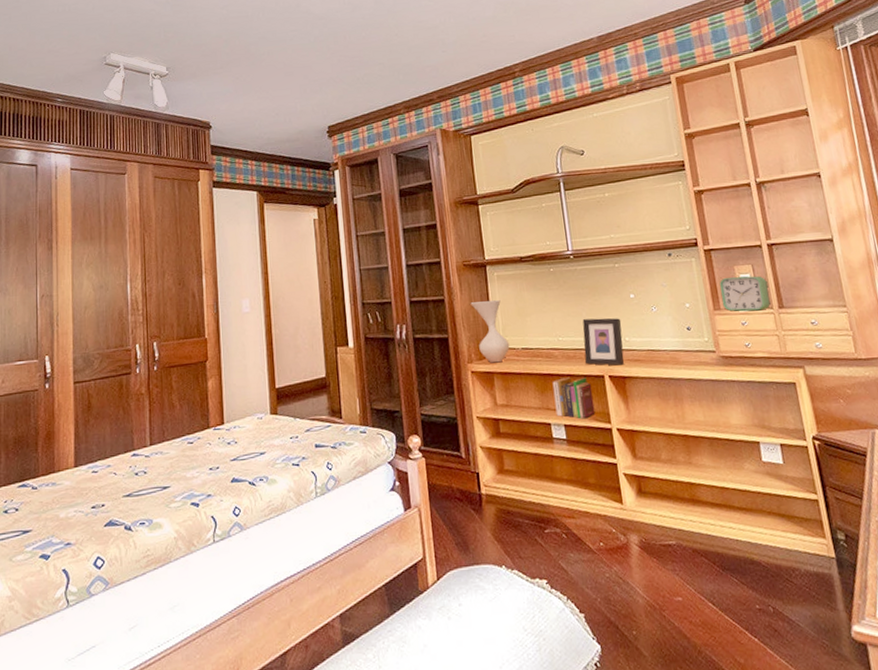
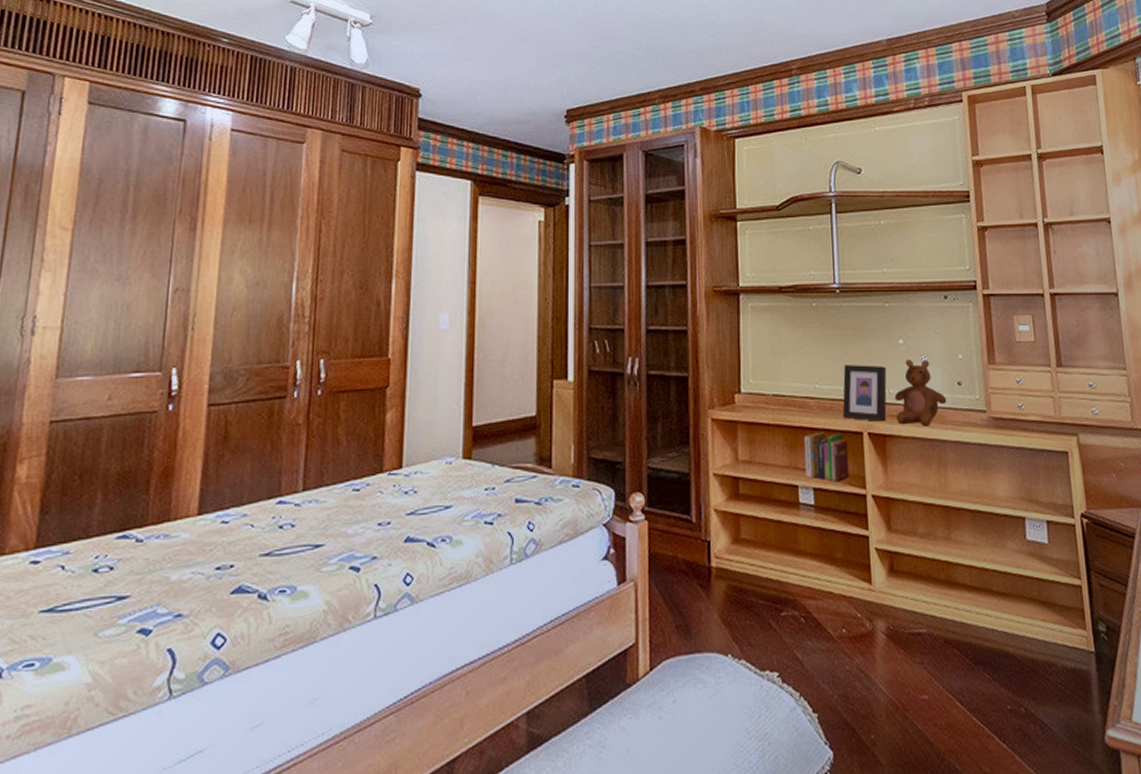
decorative vase: present [470,300,510,363] -> none [717,336,759,410]
teddy bear: none [630,310,678,368] -> present [894,359,947,426]
alarm clock: present [720,276,770,312] -> none [997,328,1048,368]

